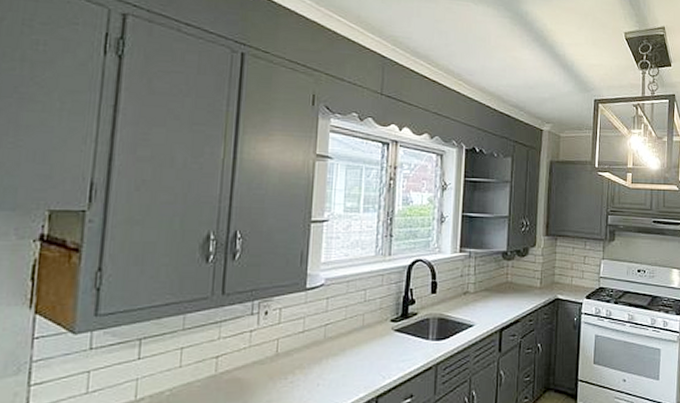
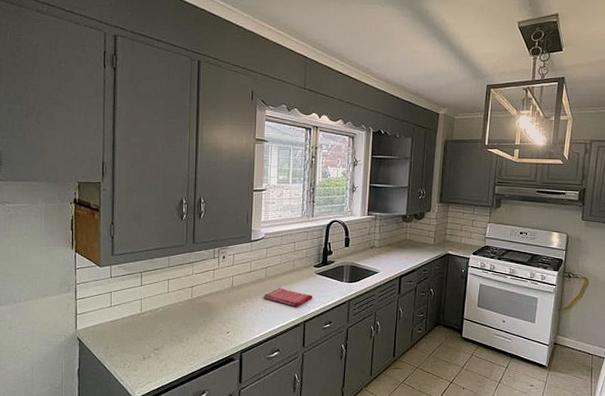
dish towel: none [321,351,389,378] -> present [264,287,313,307]

